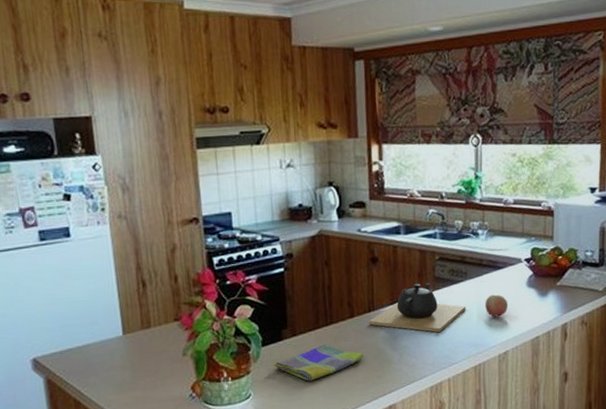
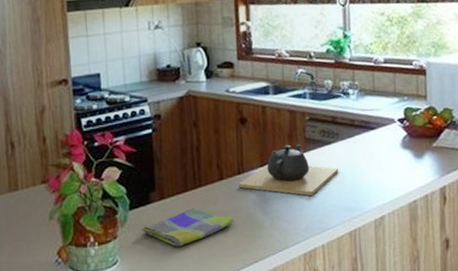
fruit: present [485,294,509,317] -> none [358,156,383,180]

